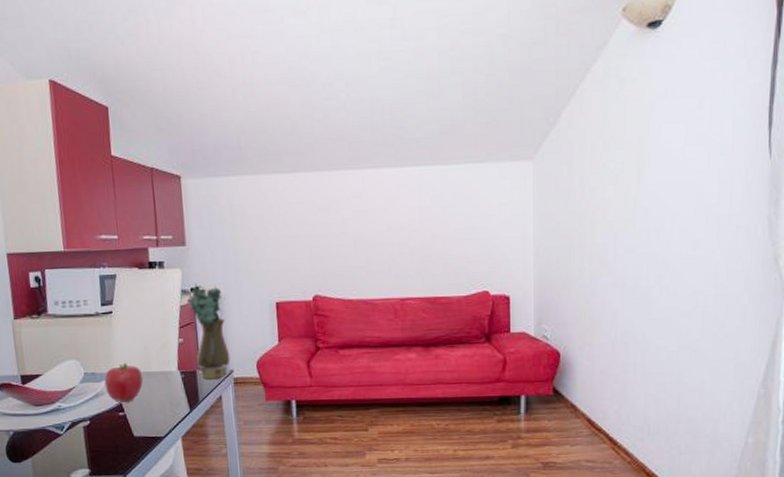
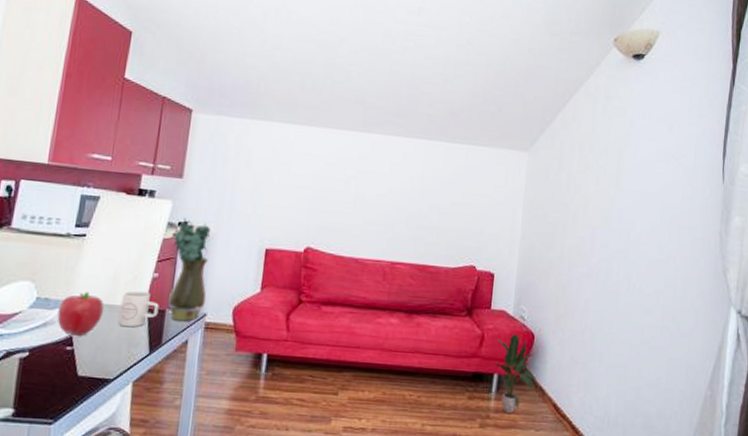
mug: none [155,356,191,390] -> present [118,290,160,328]
potted plant: none [520,354,571,433] -> present [495,334,540,414]

